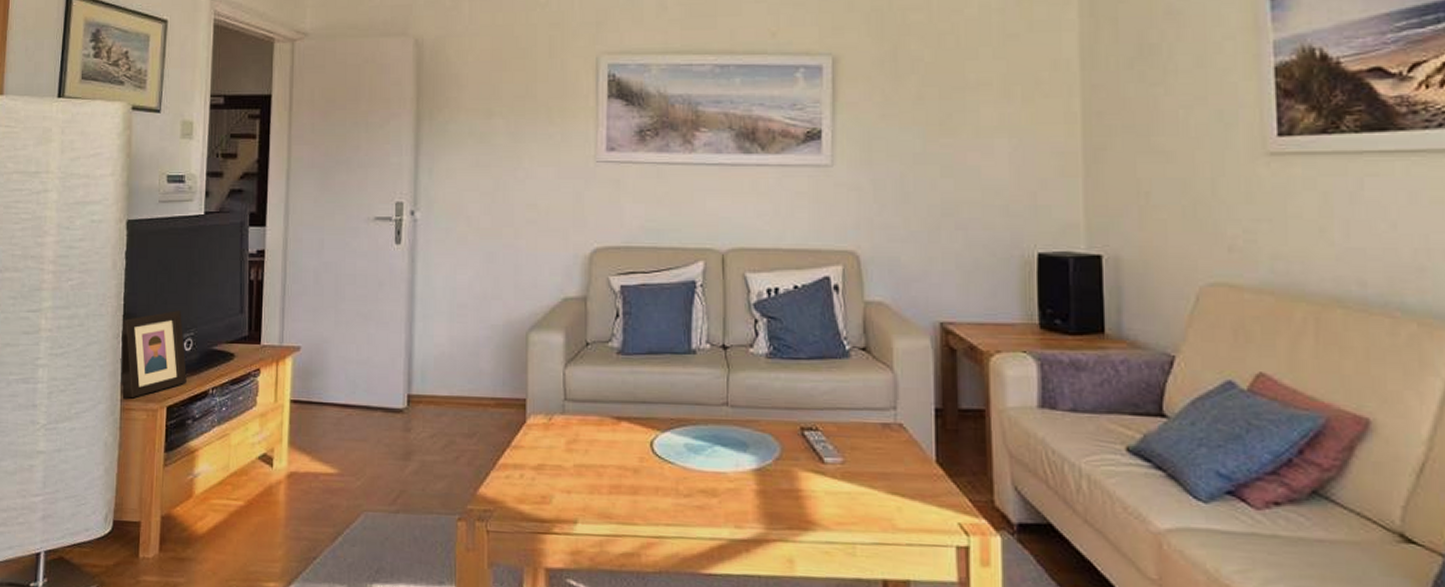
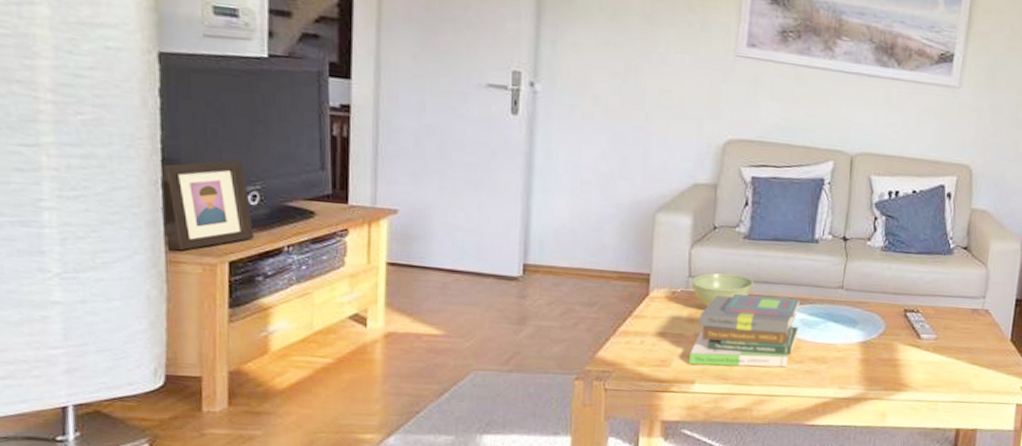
bowl: none [567,394,632,434] -> present [691,272,755,307]
books: none [570,418,683,503] -> present [689,294,800,368]

